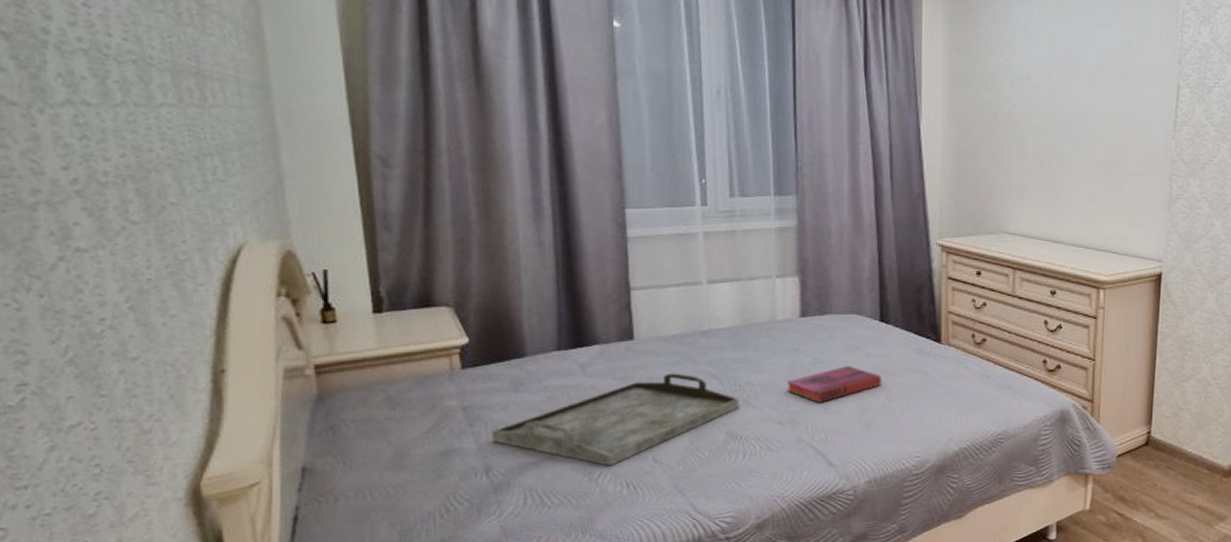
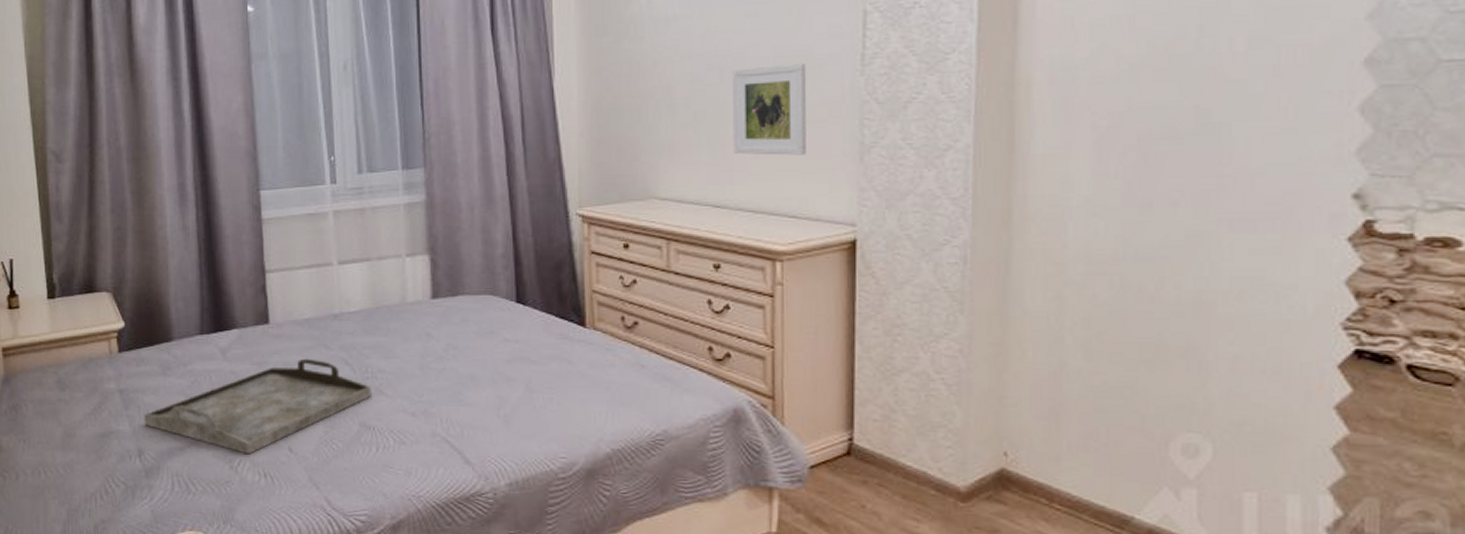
hardback book: present [786,365,882,404] -> none [419,351,520,394]
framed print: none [1071,124,1132,202] -> present [732,62,807,156]

